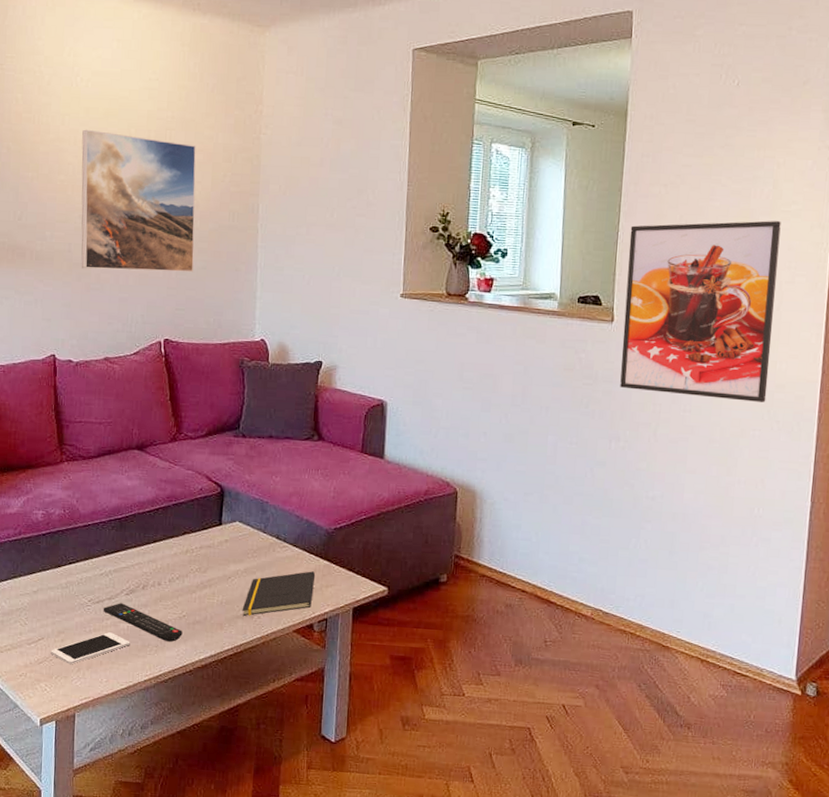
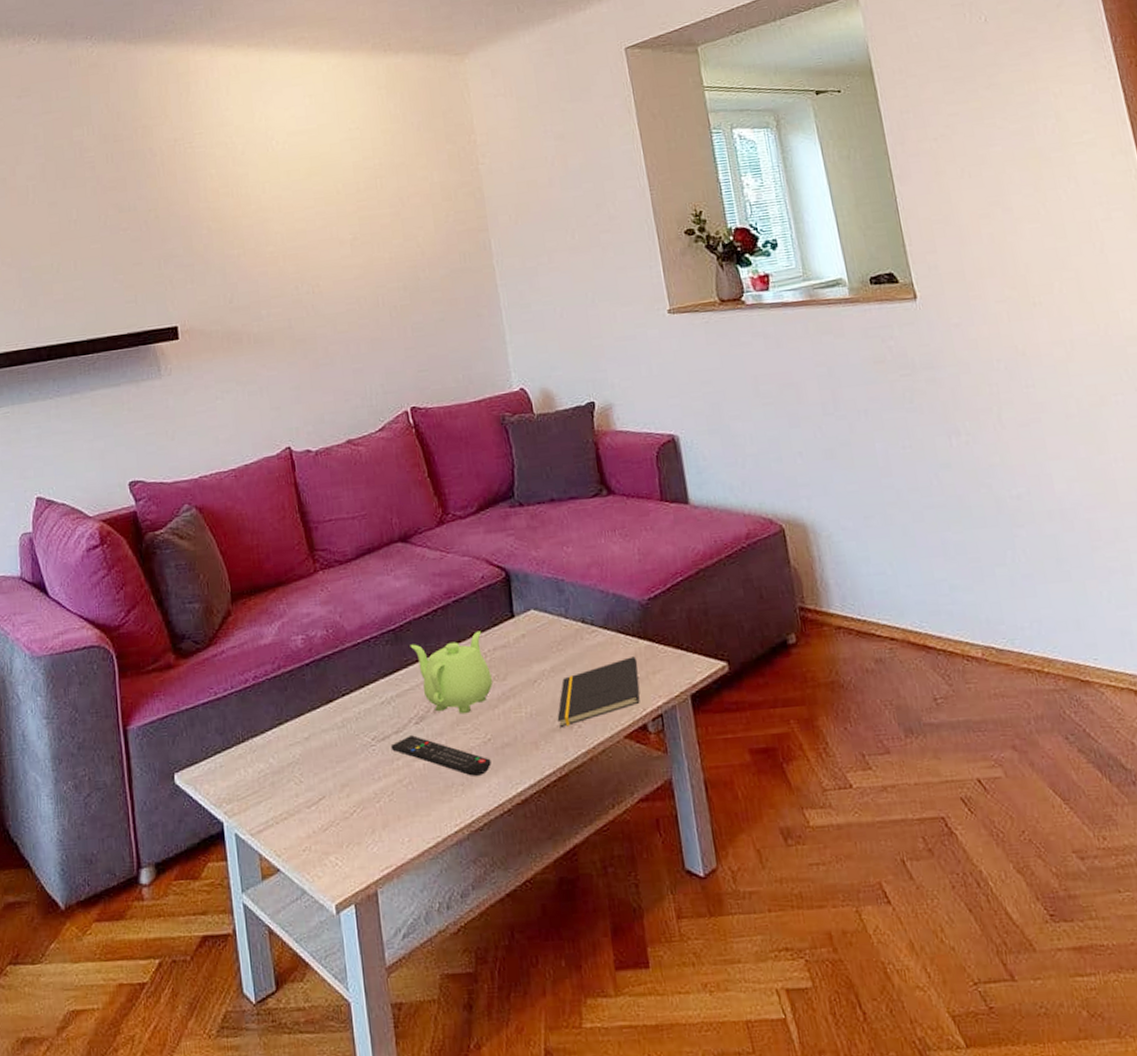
cell phone: present [51,632,130,664] -> none [336,775,431,825]
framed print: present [81,129,196,273] -> none [286,189,432,345]
teapot: none [131,531,195,594] -> present [410,630,493,715]
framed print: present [620,220,781,402] -> none [908,155,1119,373]

